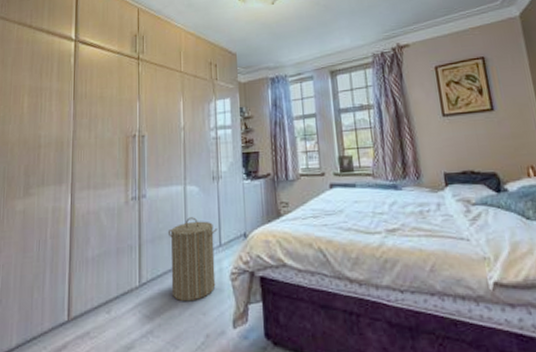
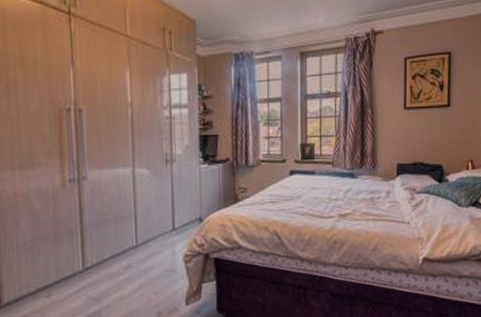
laundry hamper: present [167,217,218,302] -> none [114,201,171,284]

